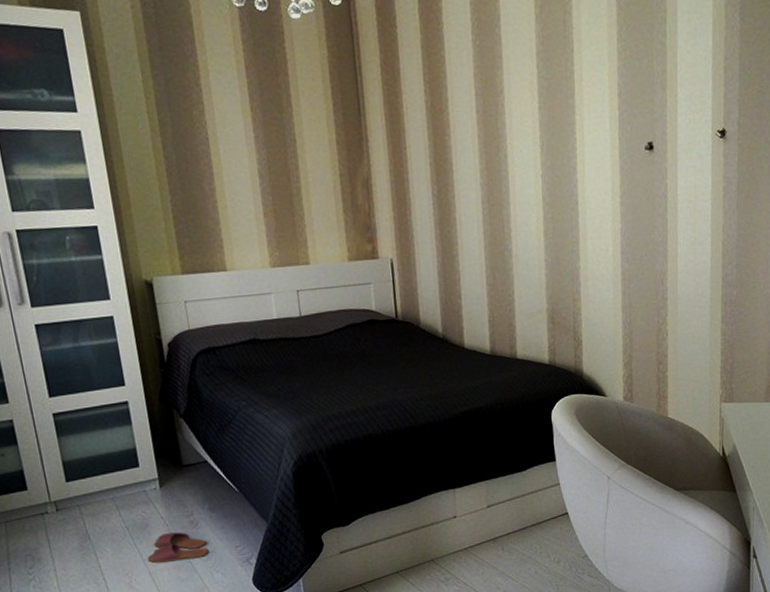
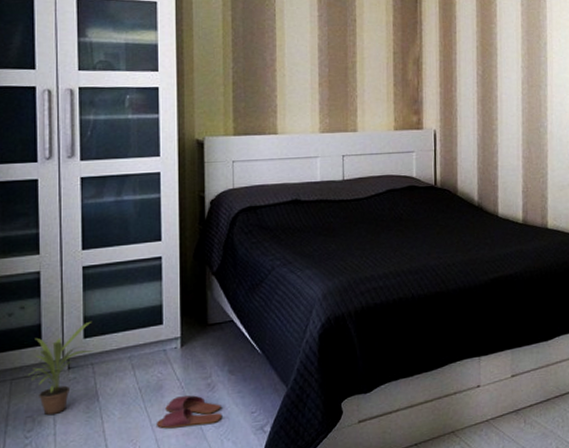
potted plant: none [20,465,78,554] -> present [29,321,94,416]

